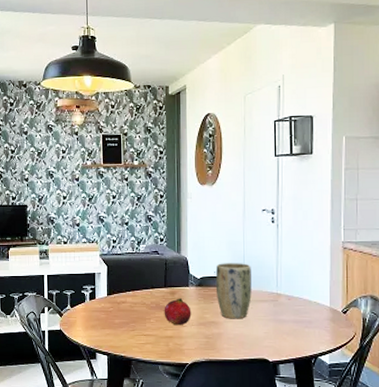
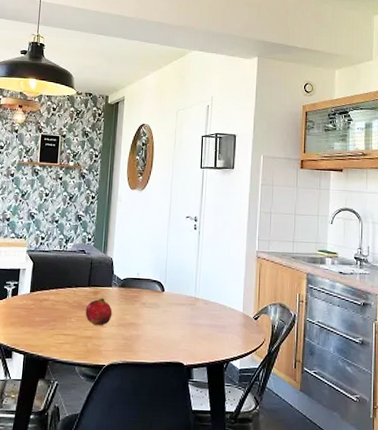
plant pot: present [215,263,252,319] -> none [137,265,173,322]

